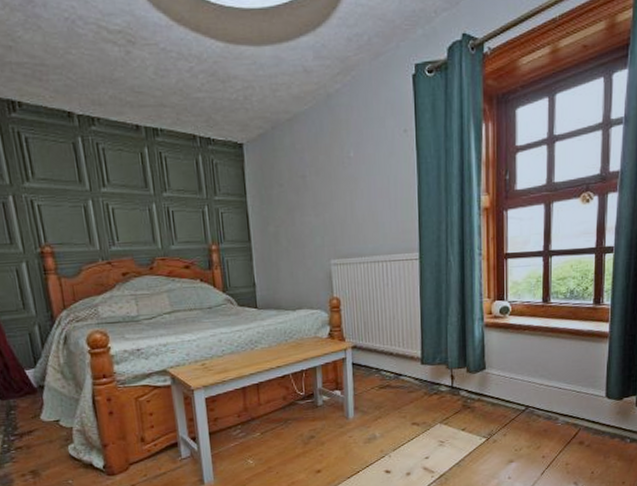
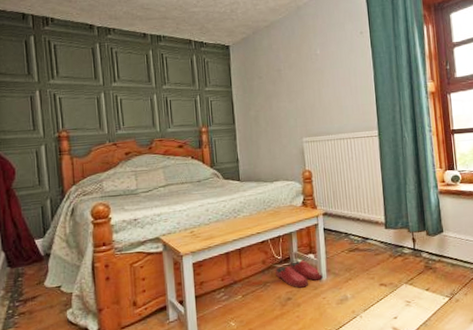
slippers: none [297,396,350,426] -> present [275,260,323,288]

